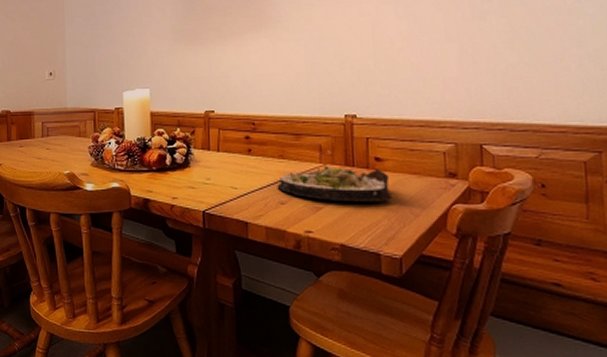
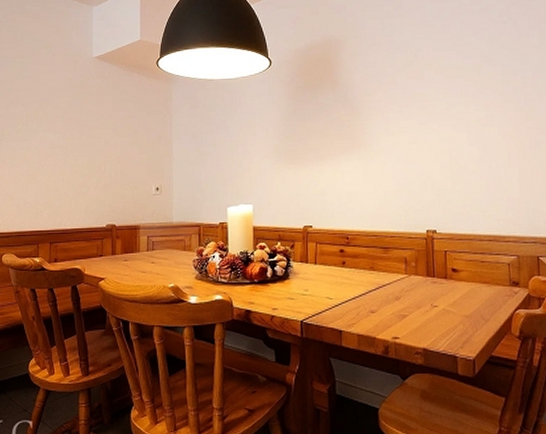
salad plate: present [277,165,393,202] -> none [368,276,467,309]

